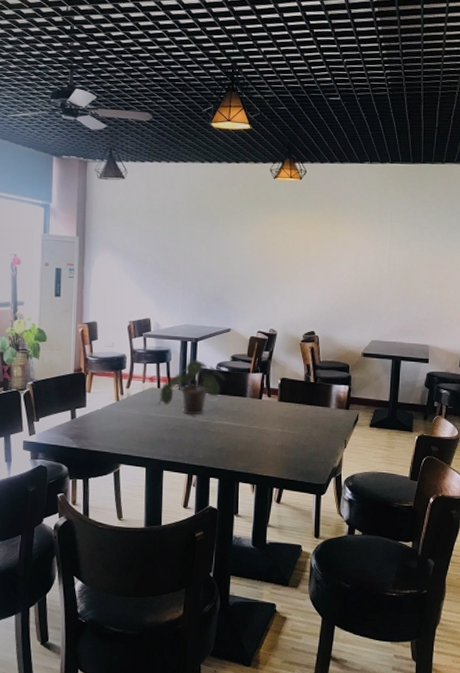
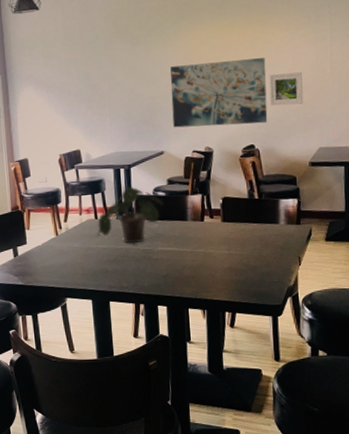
wall art: none [242,250,332,313] -> present [170,58,268,128]
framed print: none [332,269,362,299] -> present [269,72,304,106]

